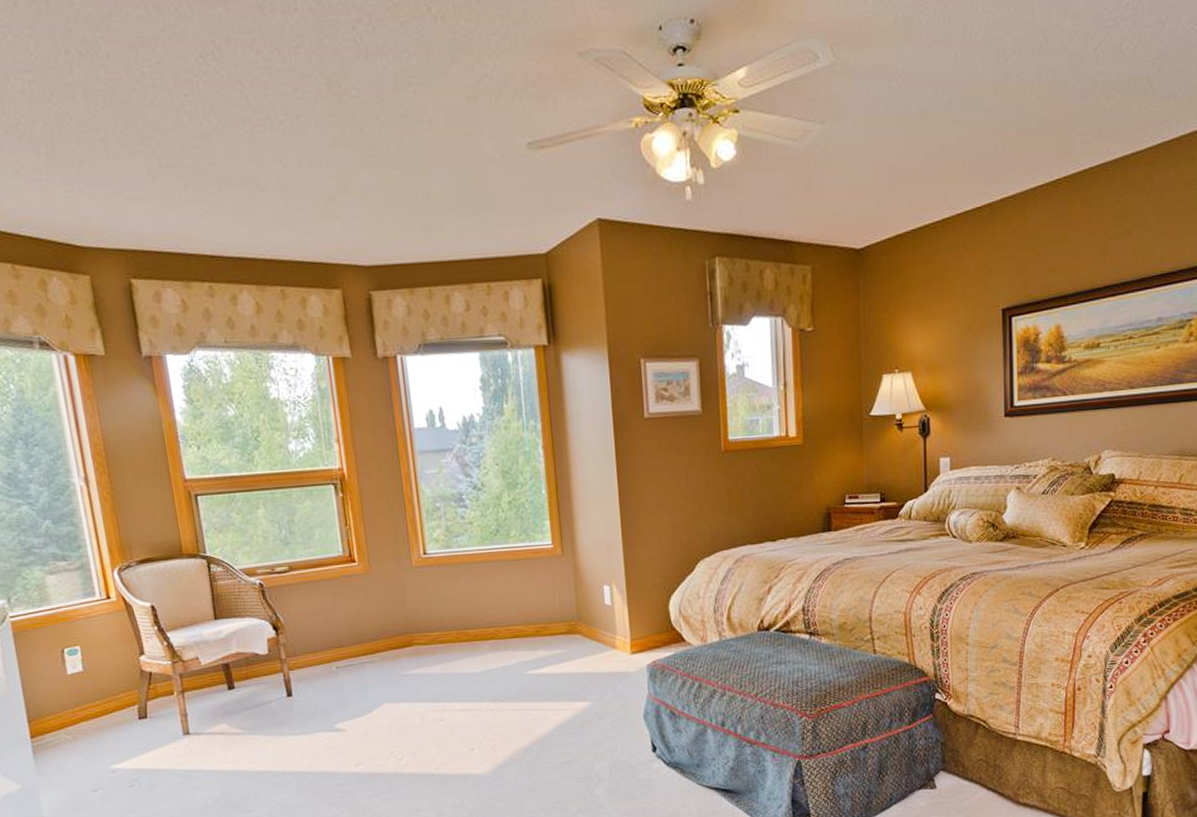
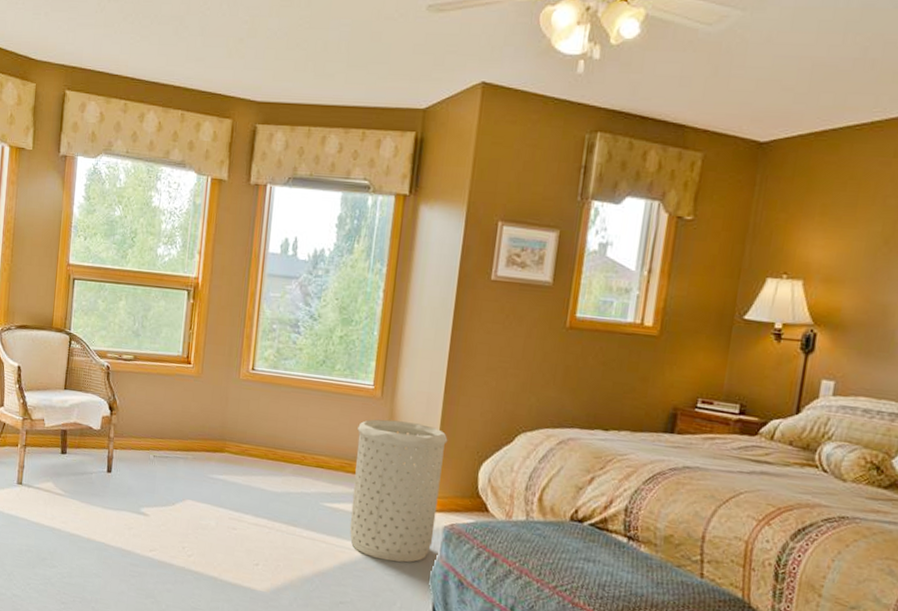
laundry basket: none [545,572,640,712] -> present [349,419,448,563]

